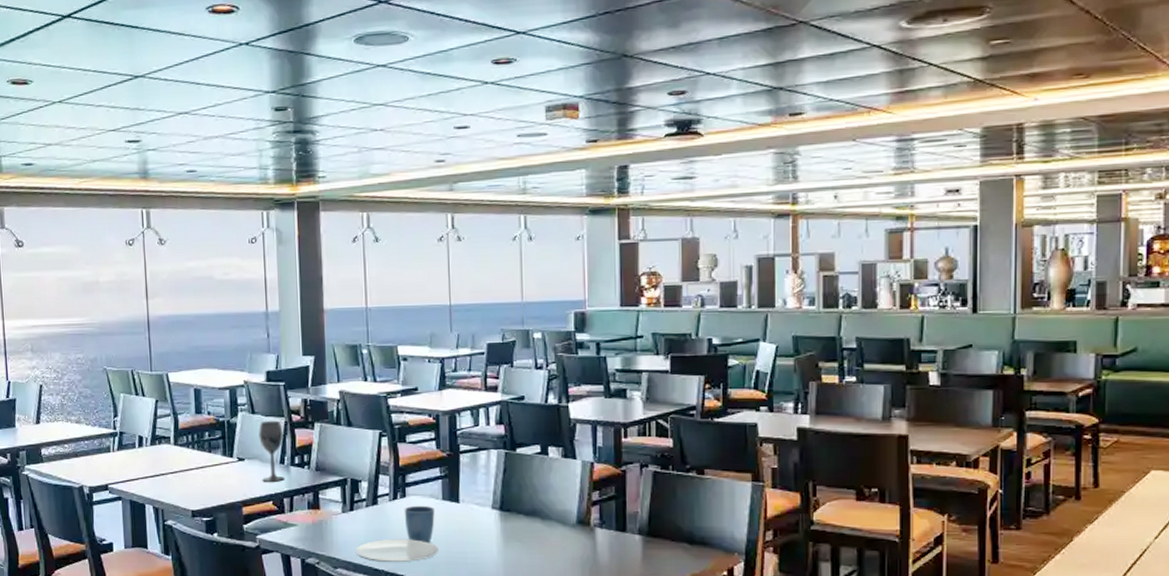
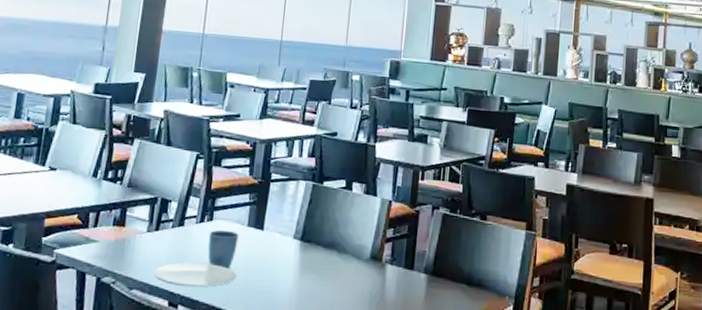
wine glass: present [259,420,285,482] -> none [71,132,102,195]

